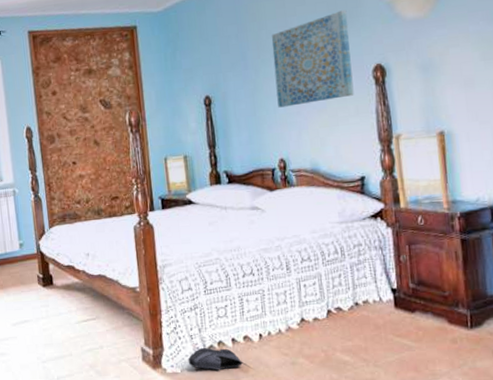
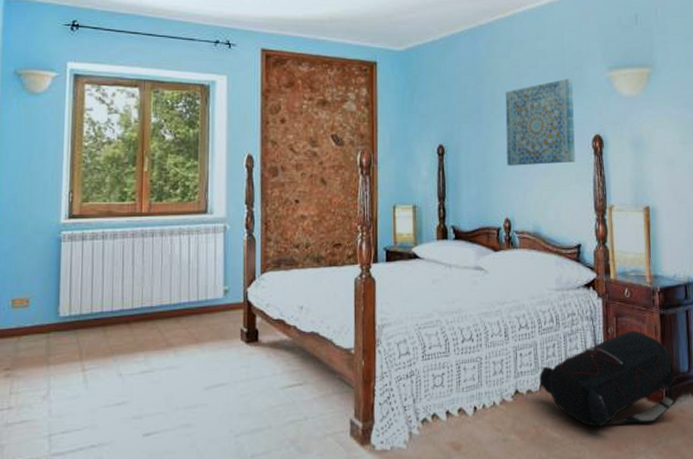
shoe: present [188,347,243,371] -> none [399,420,455,448]
backpack: none [325,257,482,350] -> present [539,330,675,427]

